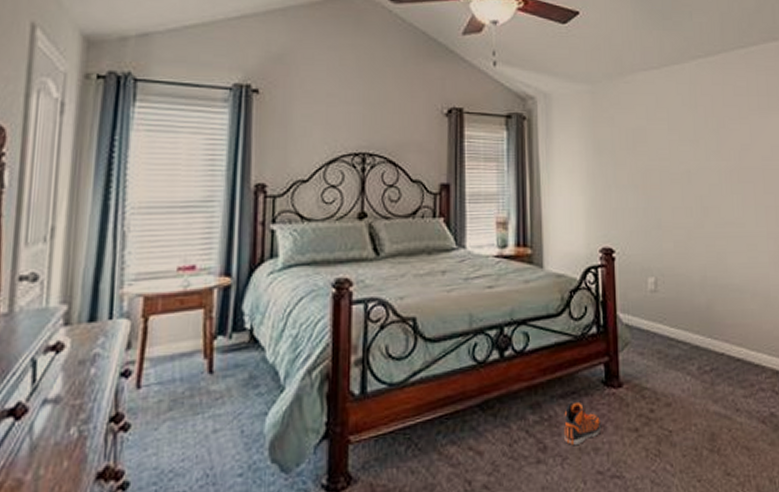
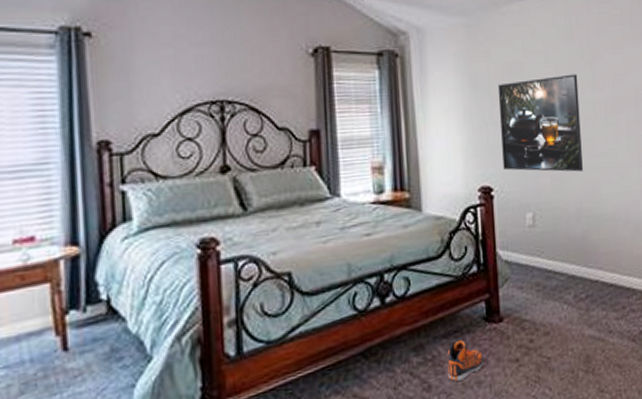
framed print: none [621,142,708,239] -> present [497,74,583,172]

